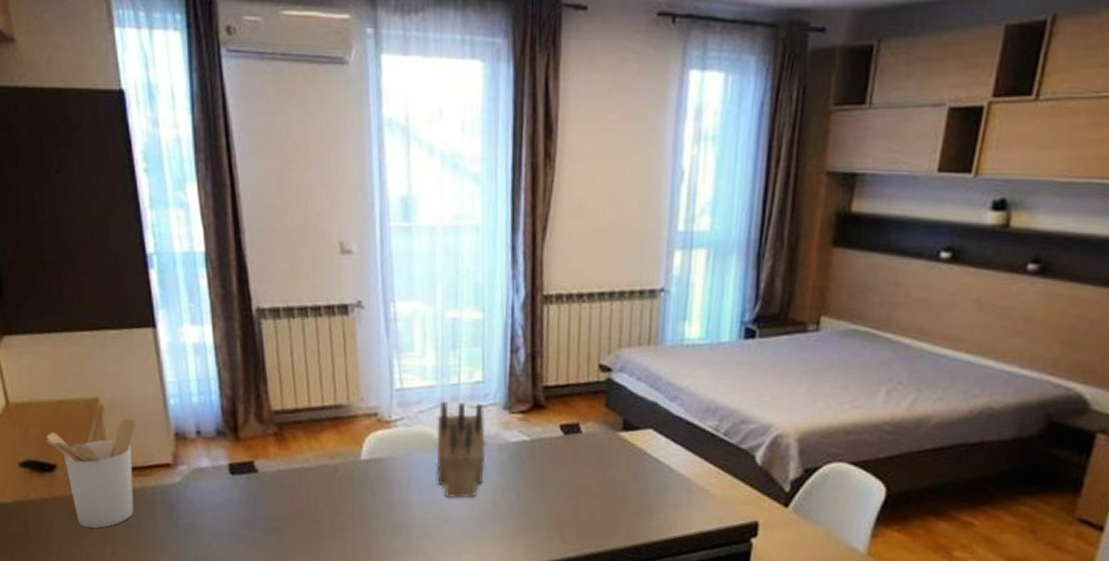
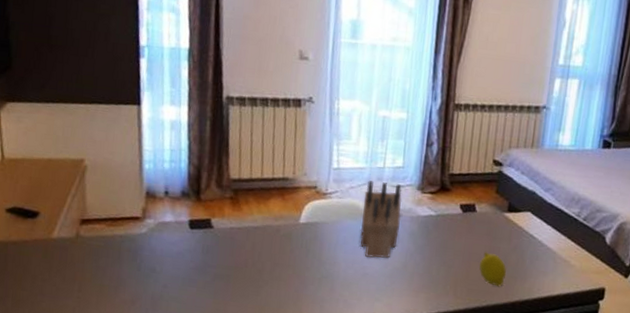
utensil holder: present [45,418,136,528] -> none [32,177,114,268]
fruit: none [590,483,627,527] -> present [479,252,507,287]

